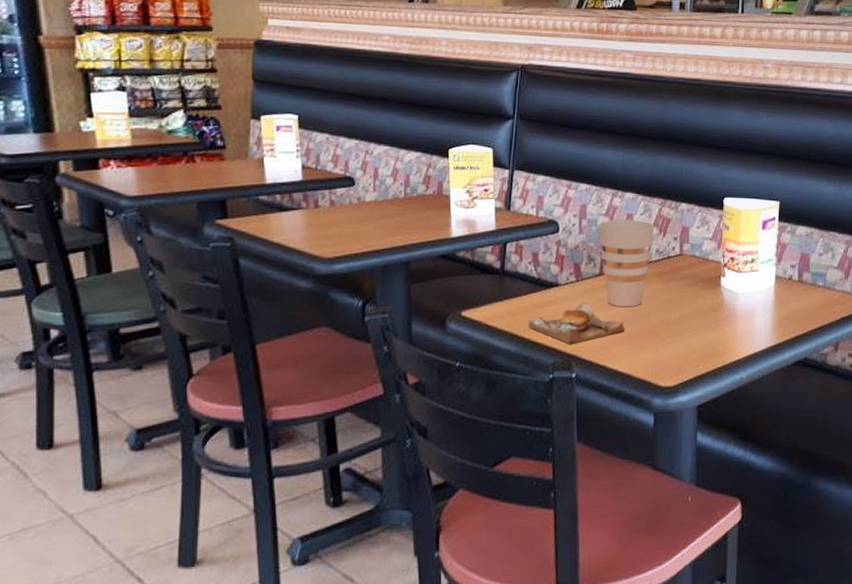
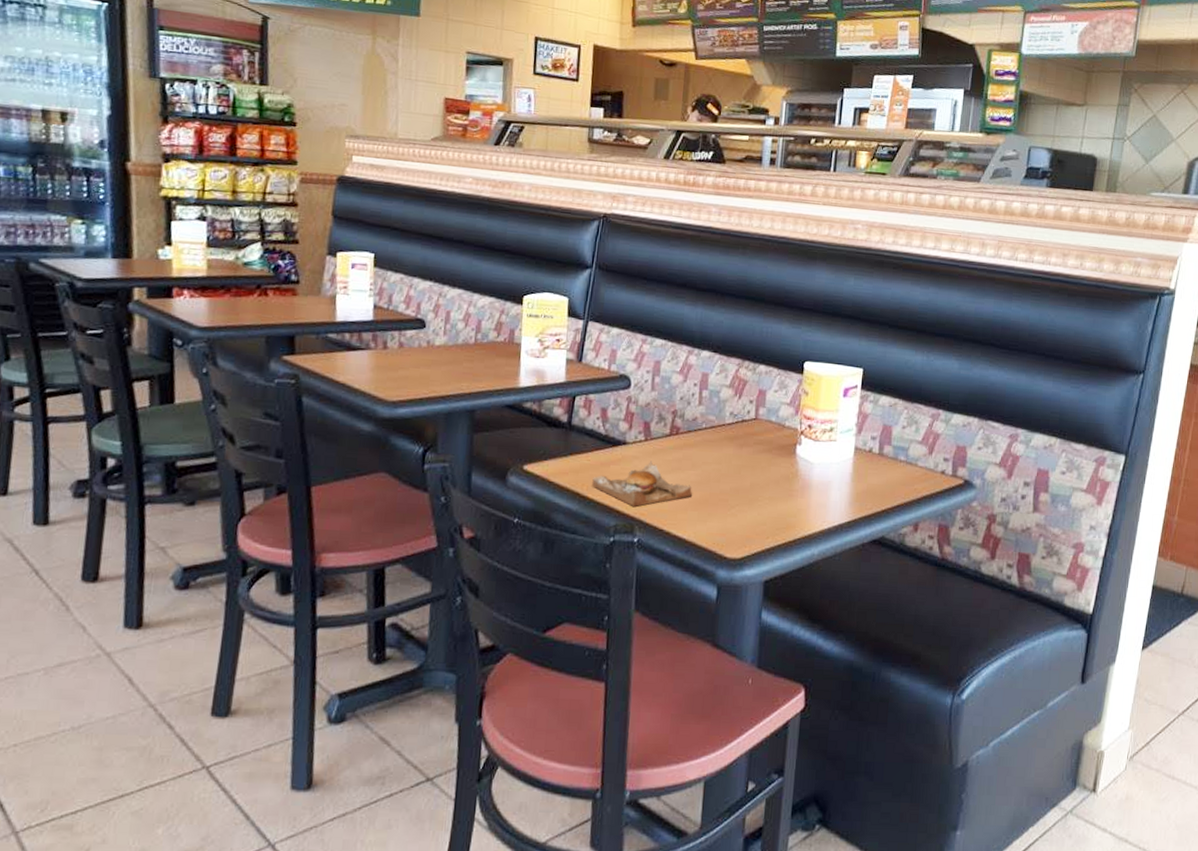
cup: present [597,219,655,308] -> none [671,378,731,472]

